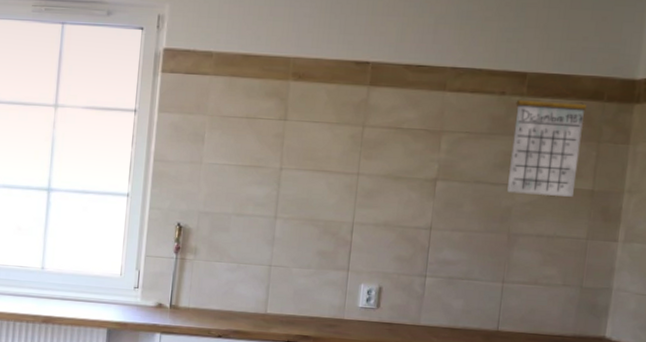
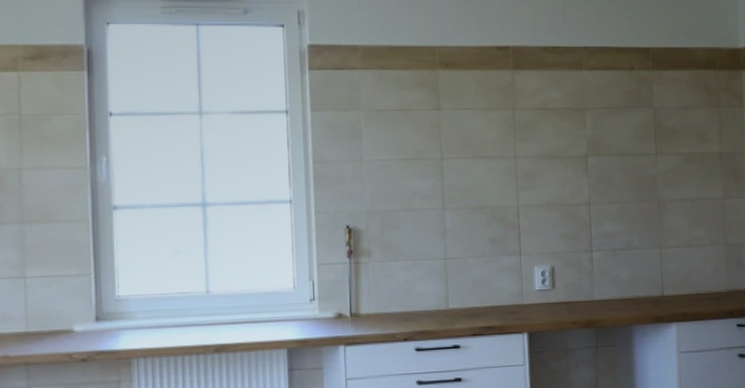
calendar: present [507,81,588,197] -> none [644,54,706,162]

